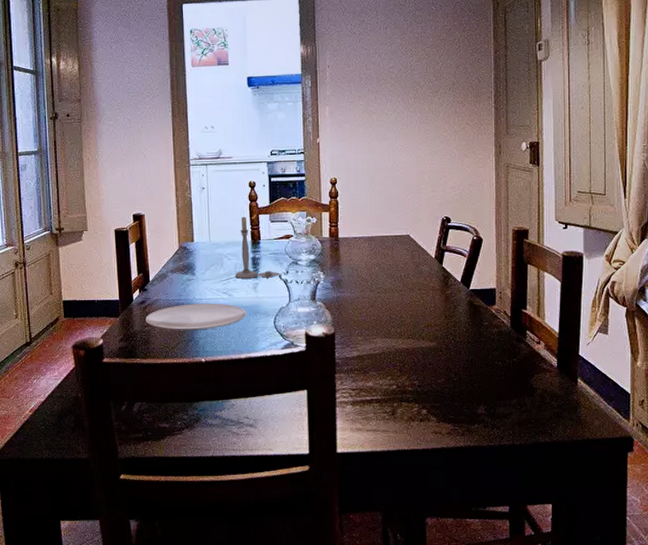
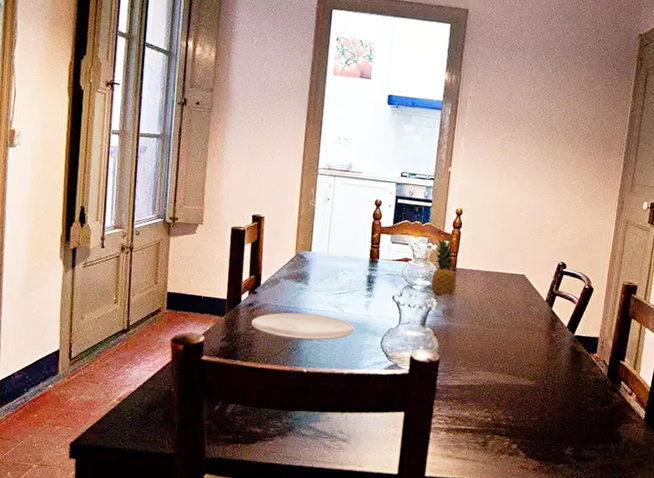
candlestick: present [234,216,280,279] -> none [348,233,394,298]
fruit: none [314,209,340,268] -> present [431,238,456,296]

